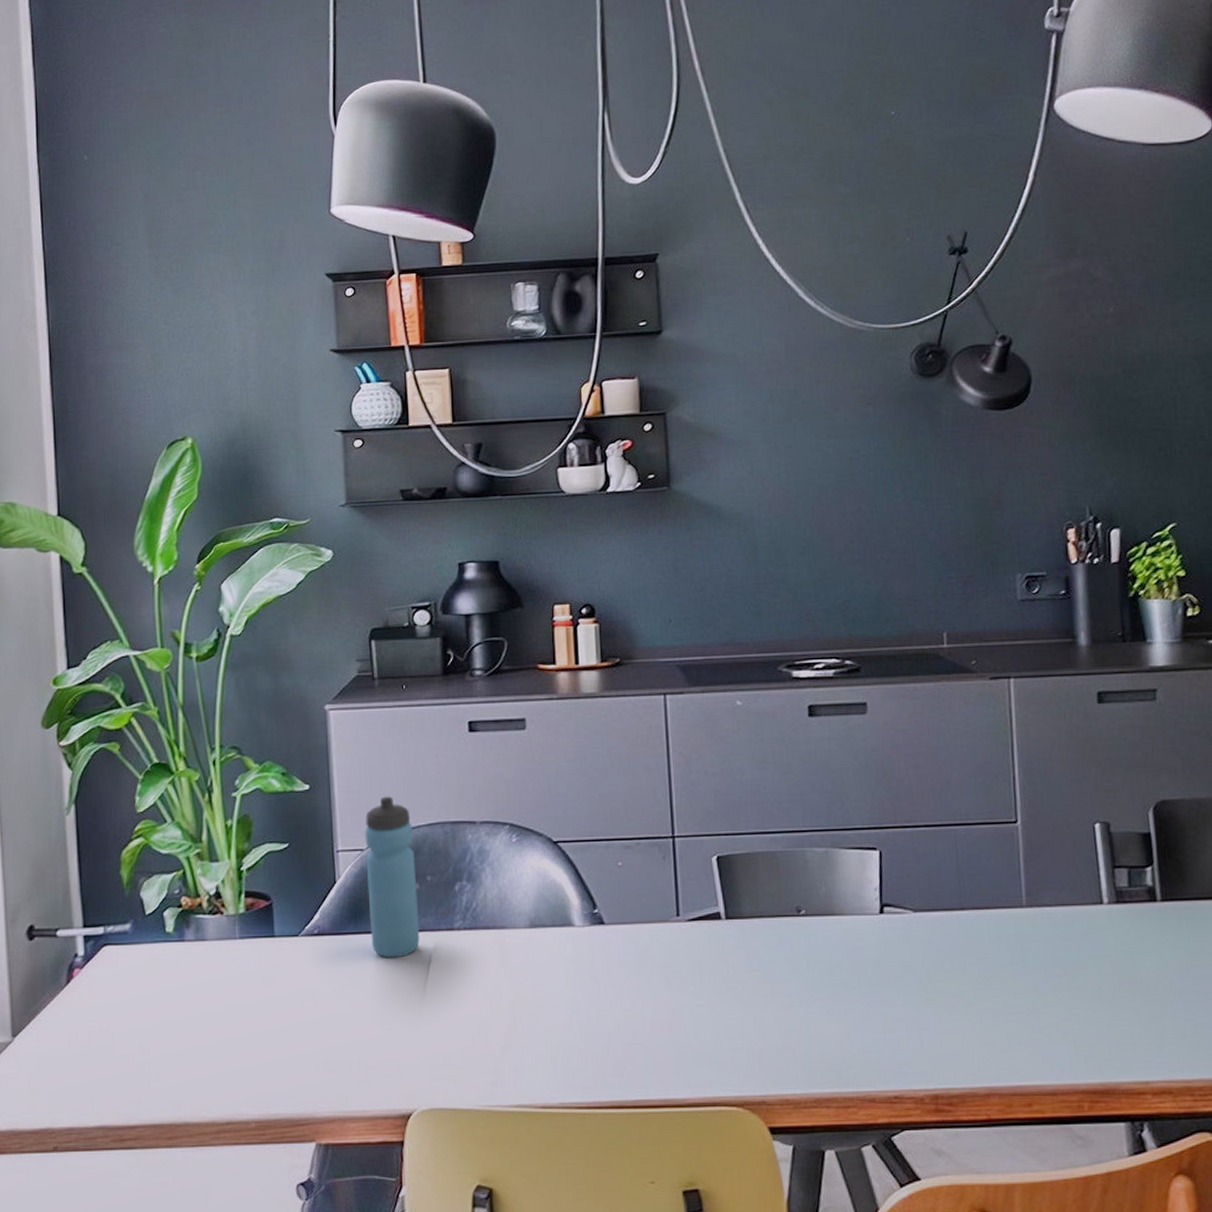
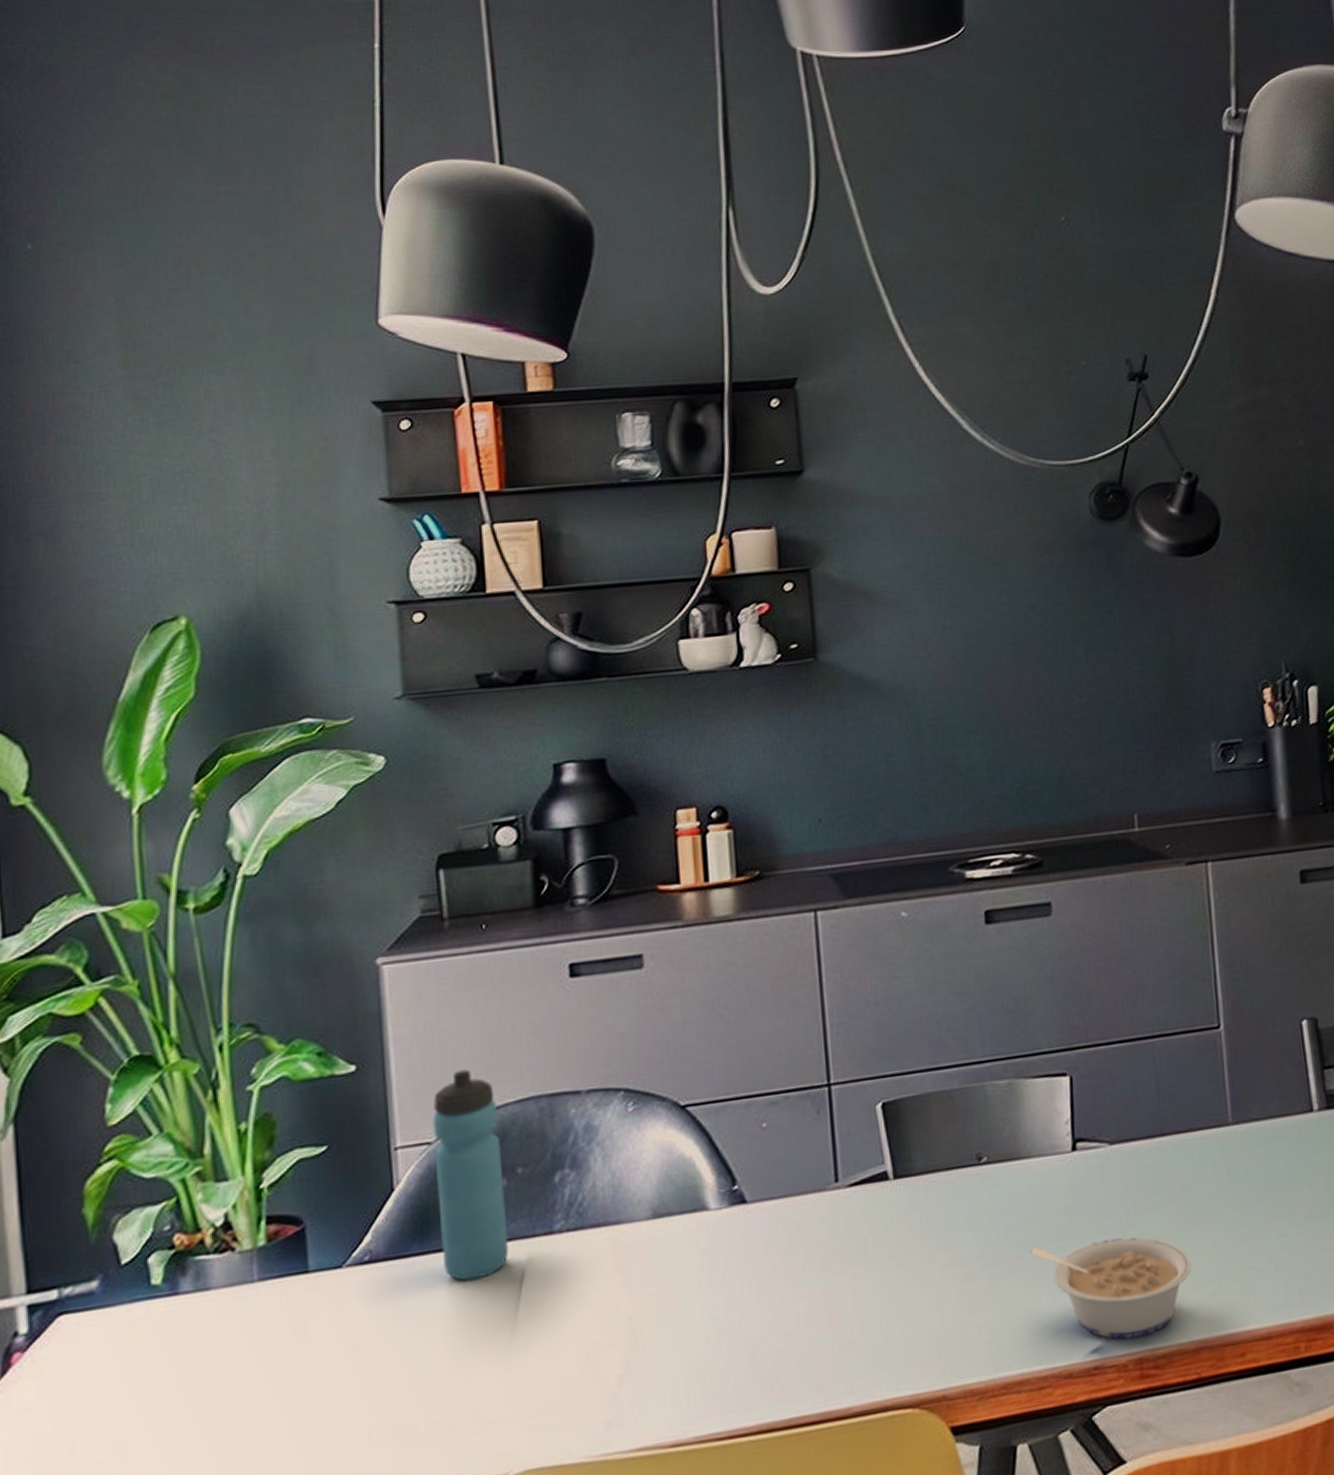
legume: none [840,989,985,1077] -> present [1030,1237,1192,1340]

